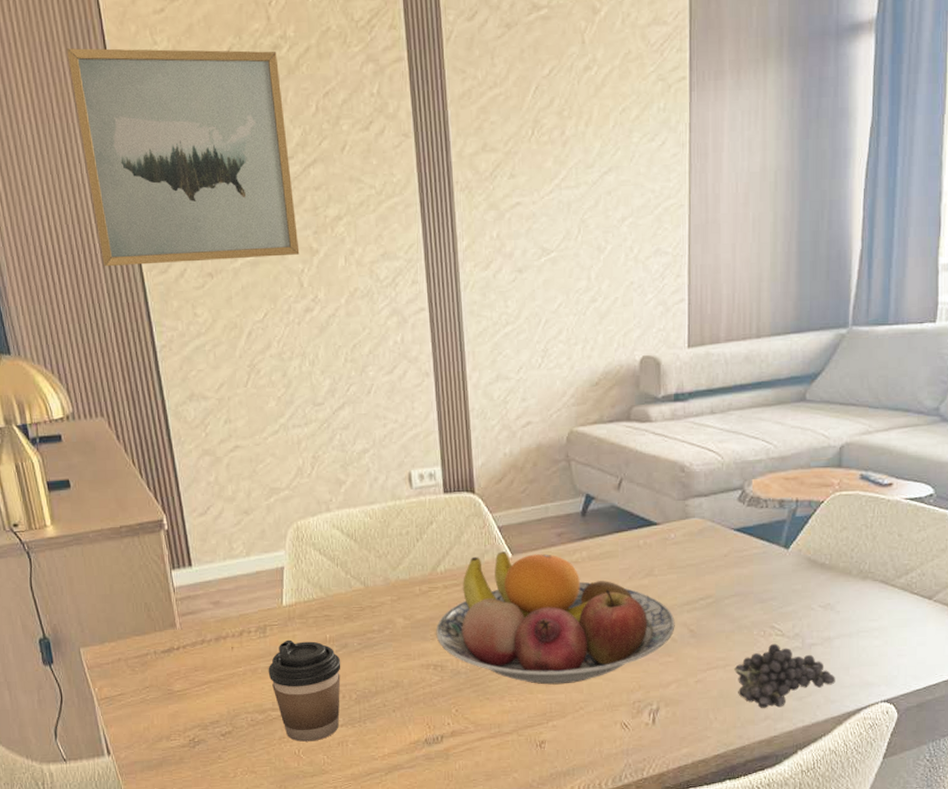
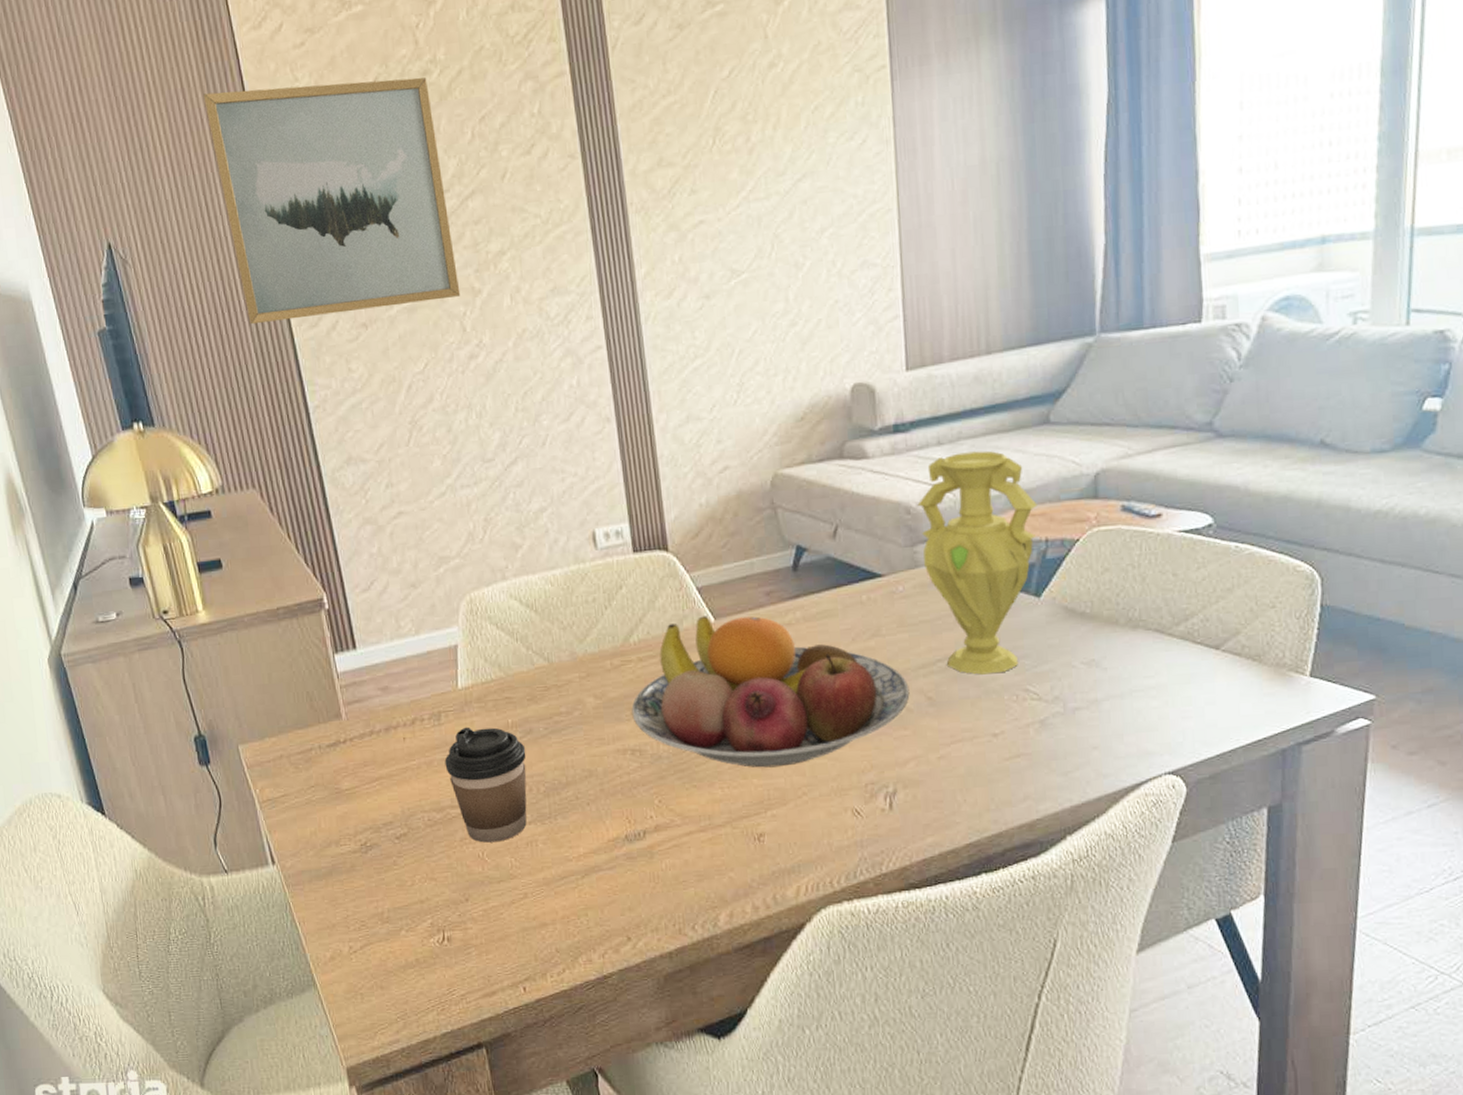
vase: none [691,421,791,613] -> present [917,451,1037,675]
fruit: present [734,643,835,708] -> none [983,709,1107,787]

